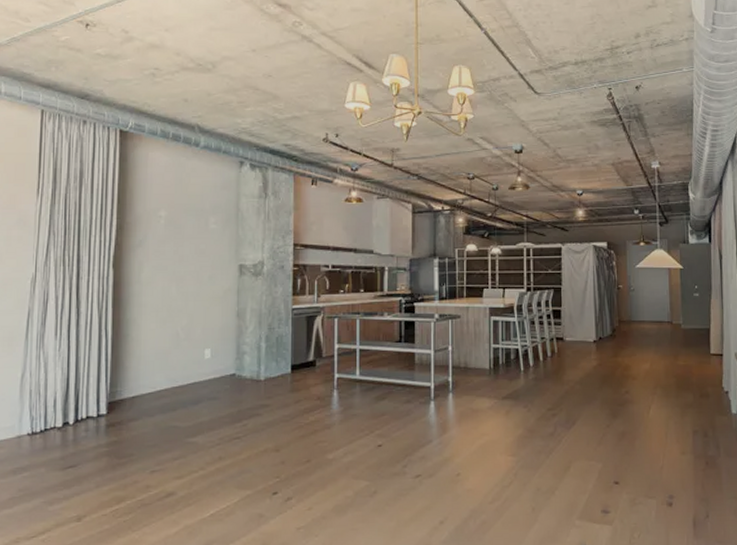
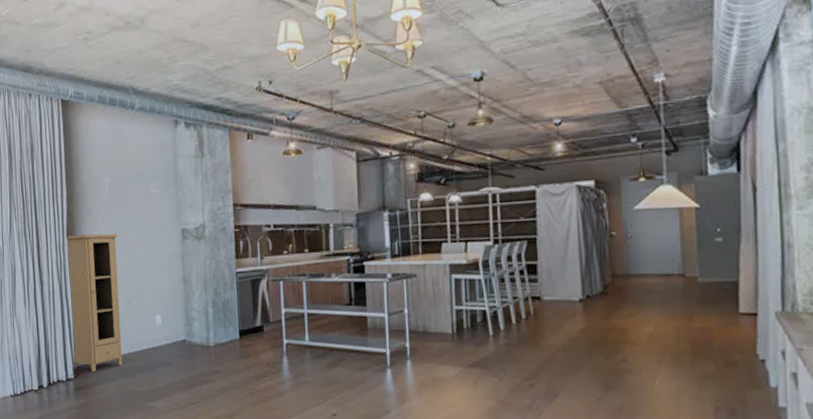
cupboard: none [106,266,170,408] -> present [68,233,123,372]

